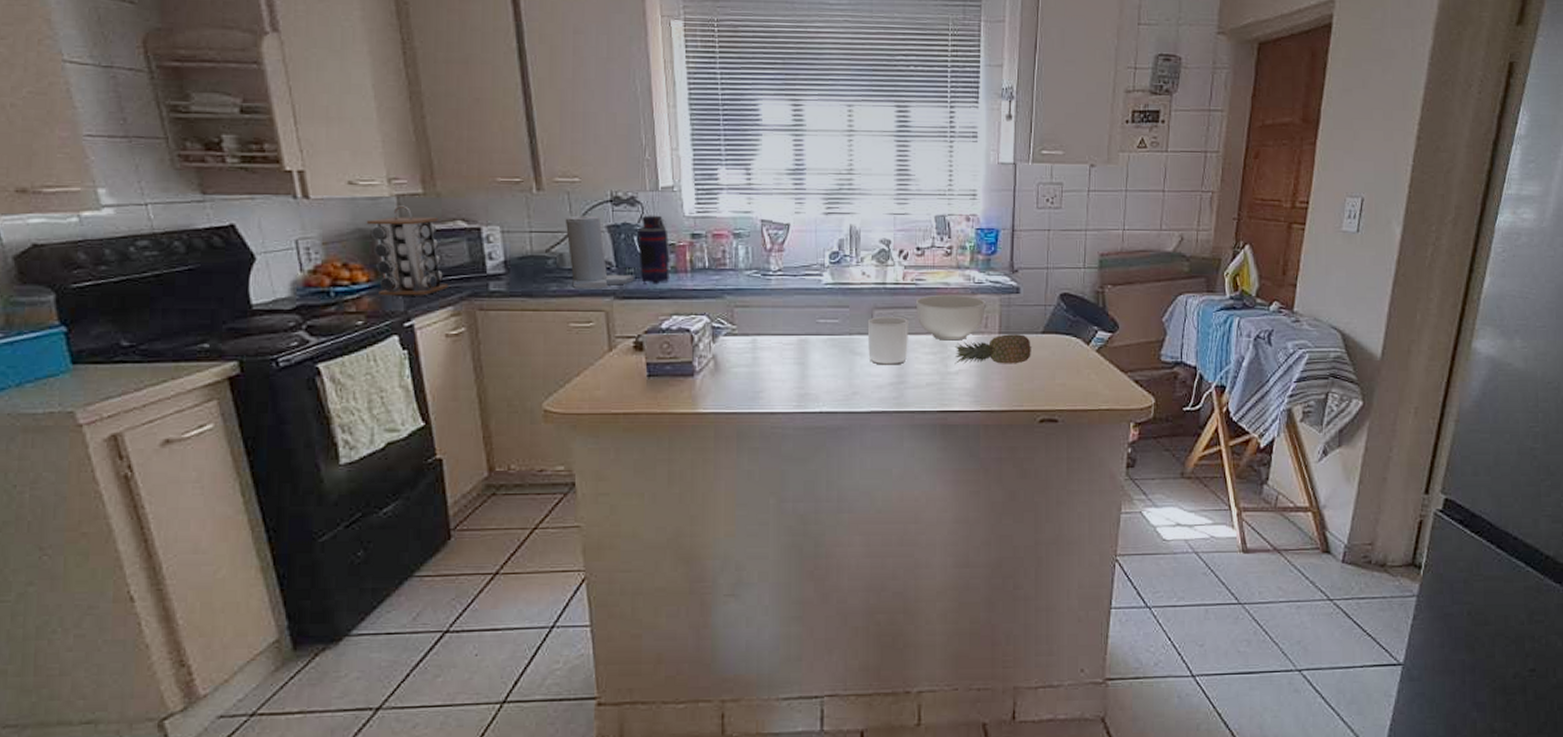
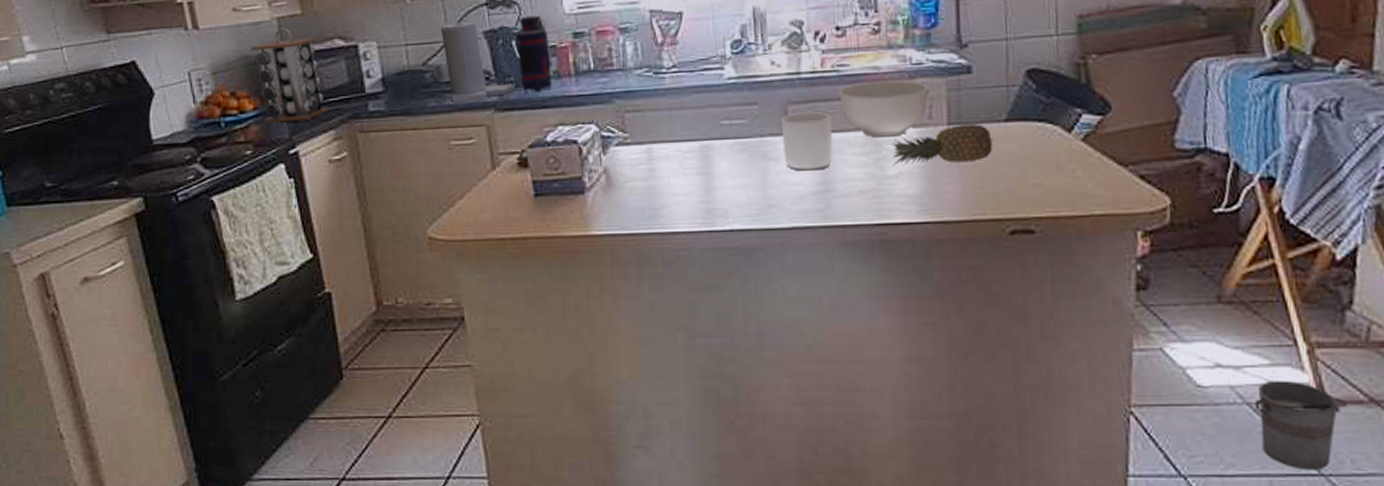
bucket: none [1200,535,1260,601] -> present [1254,380,1349,471]

